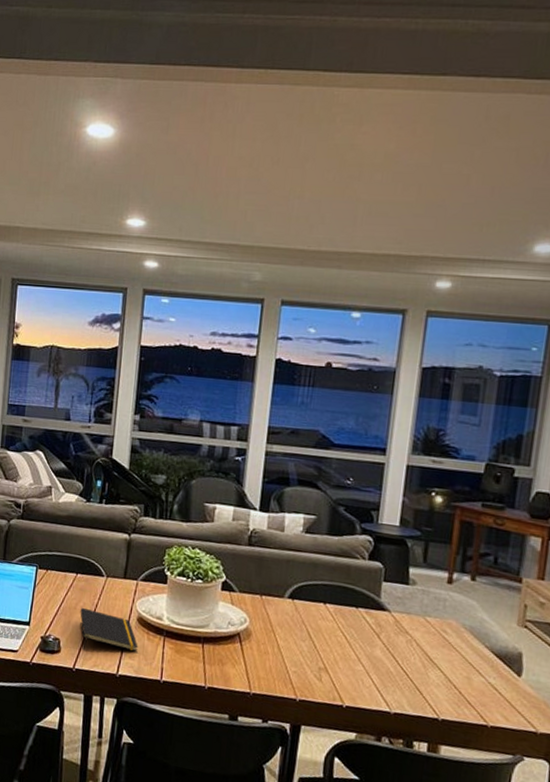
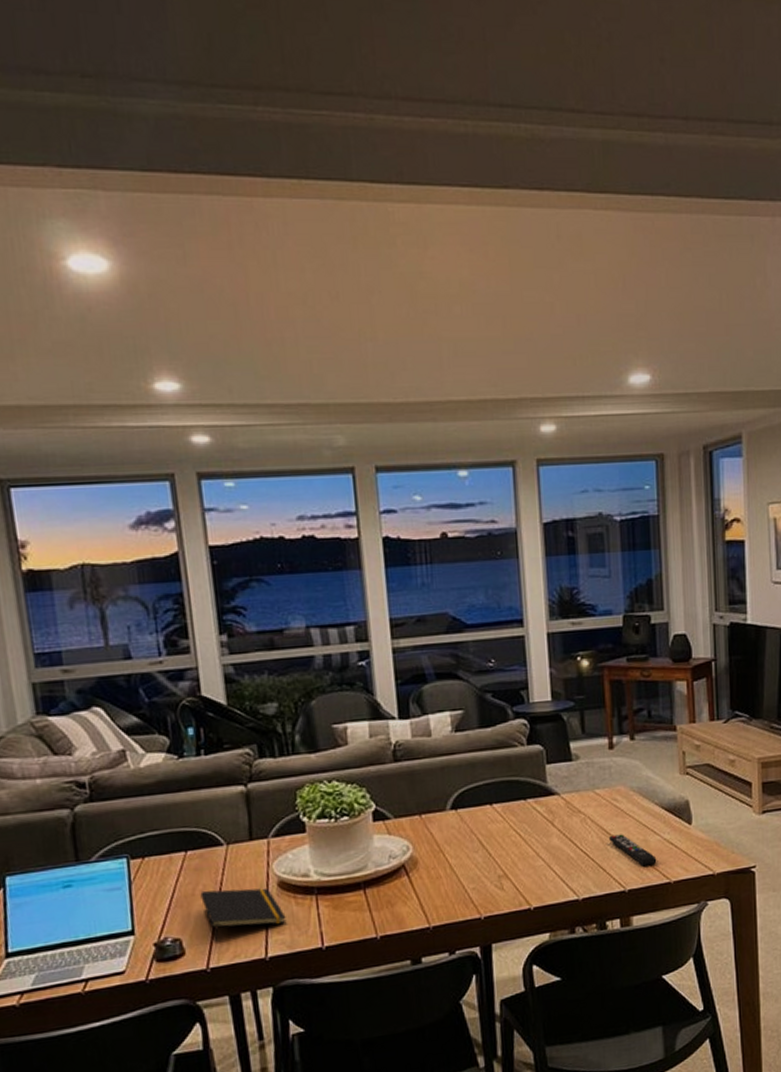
remote control: none [431,663,477,704] -> present [609,834,657,867]

